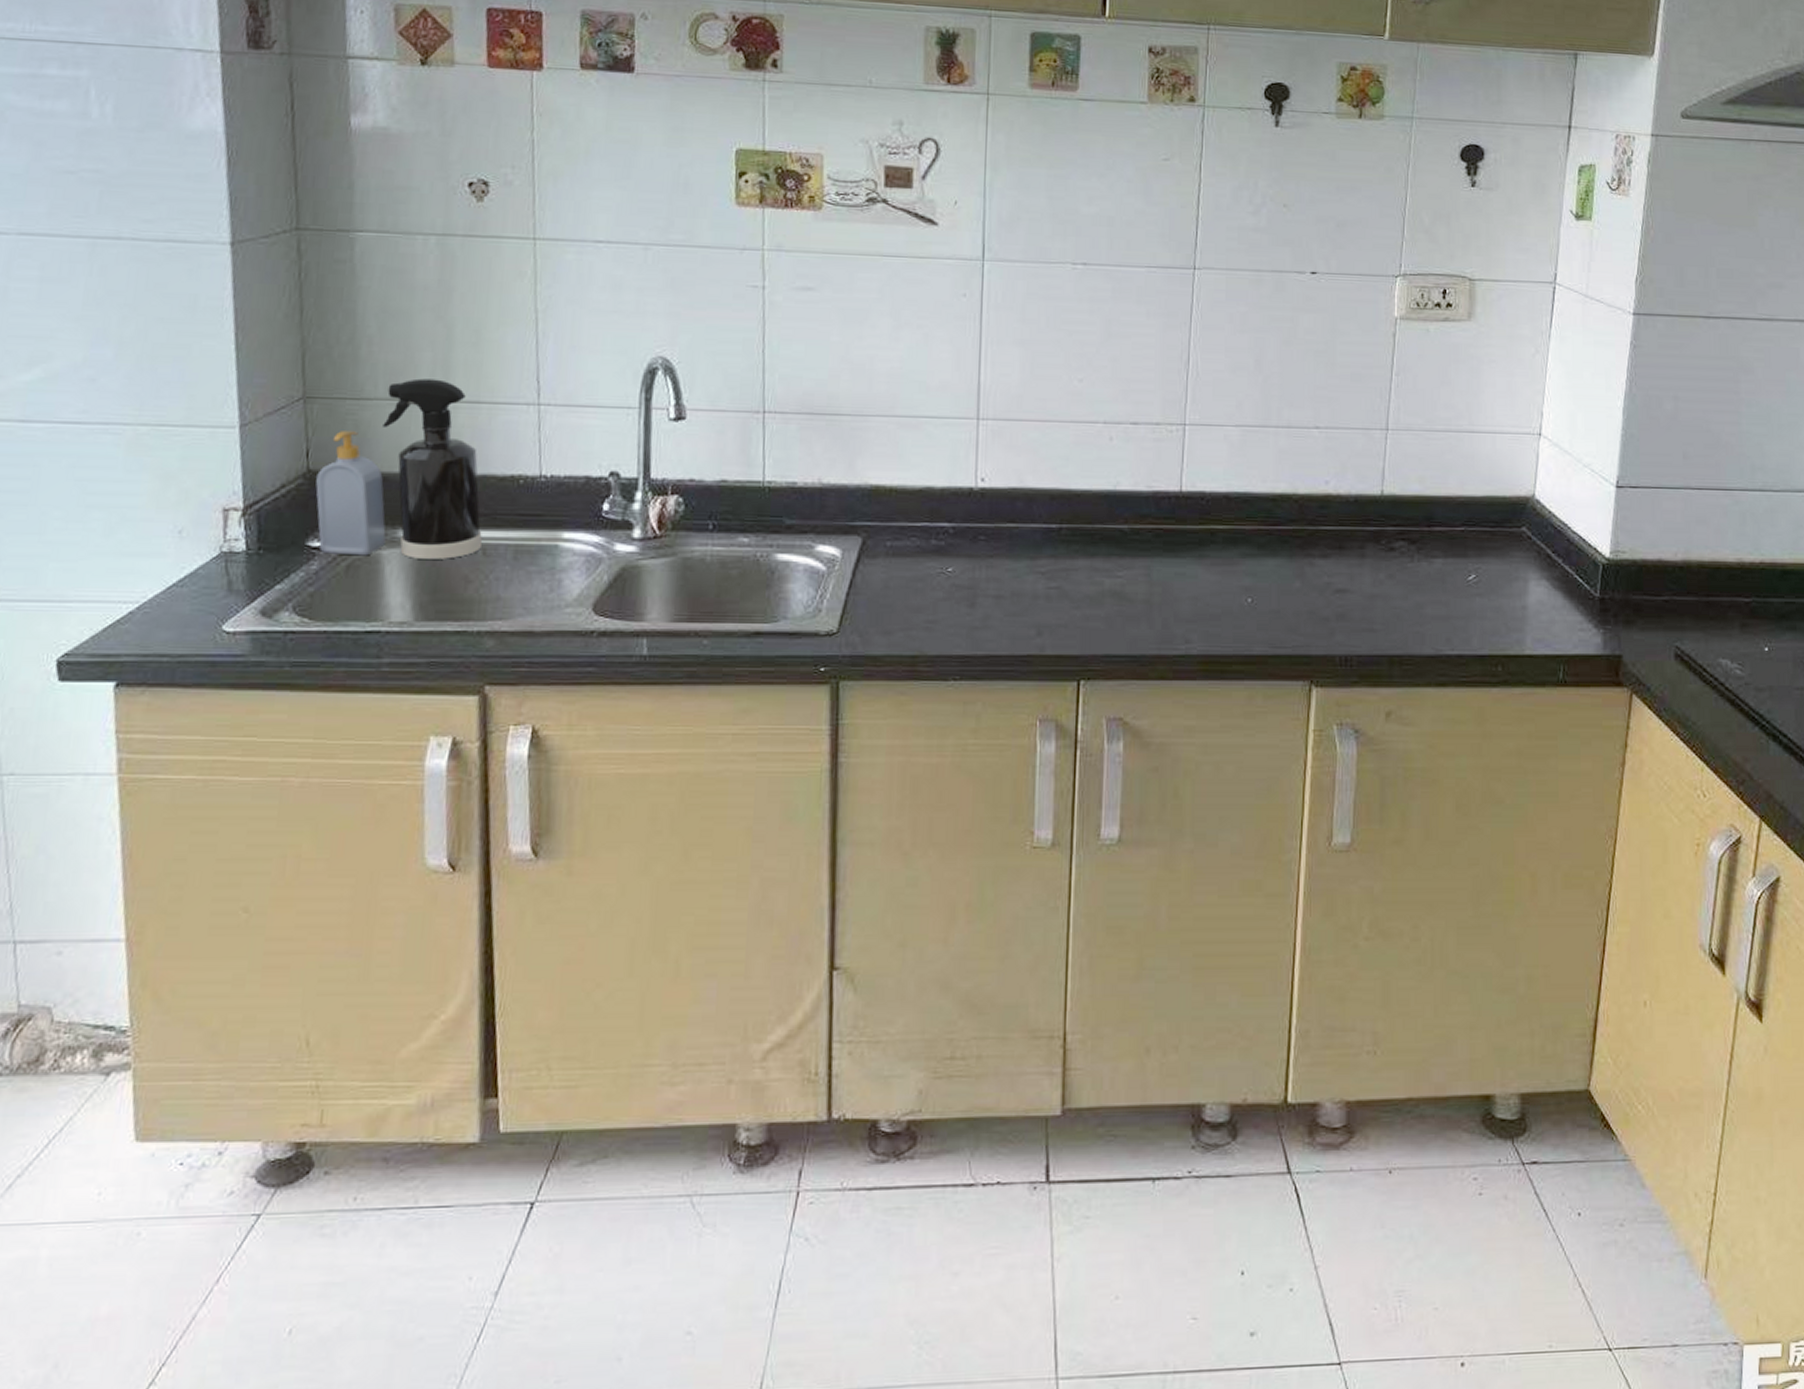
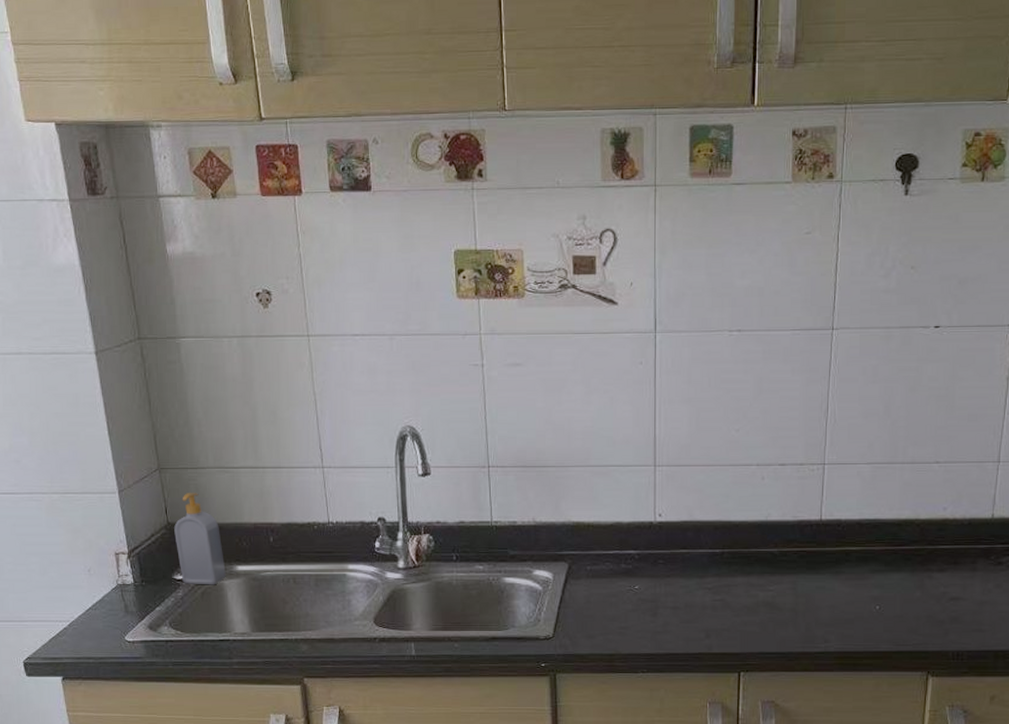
spray bottle: present [383,378,482,559] -> none [215,451,292,587]

